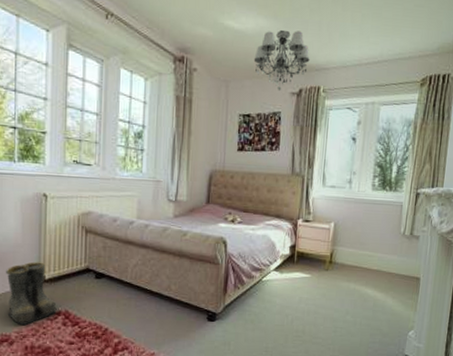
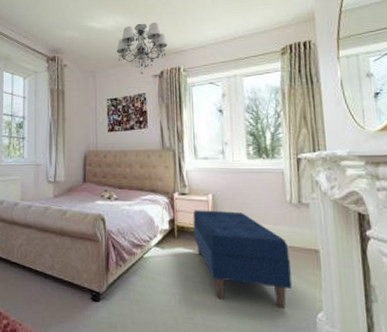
bench: none [311,237,395,328] -> present [193,210,291,309]

